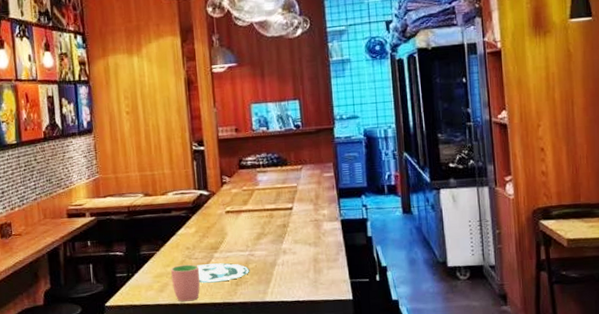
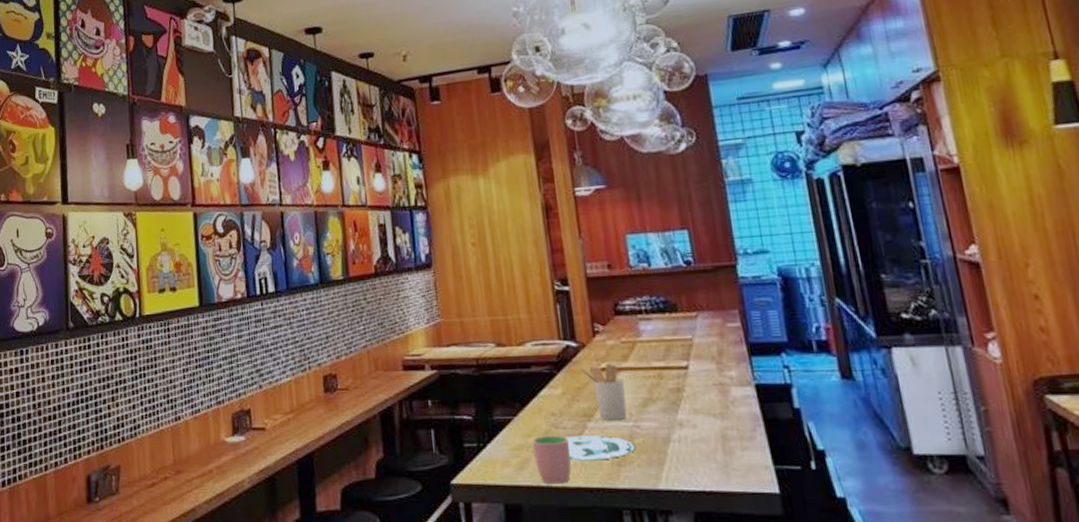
utensil holder: none [208,208,245,251] -> present [578,364,628,420]

